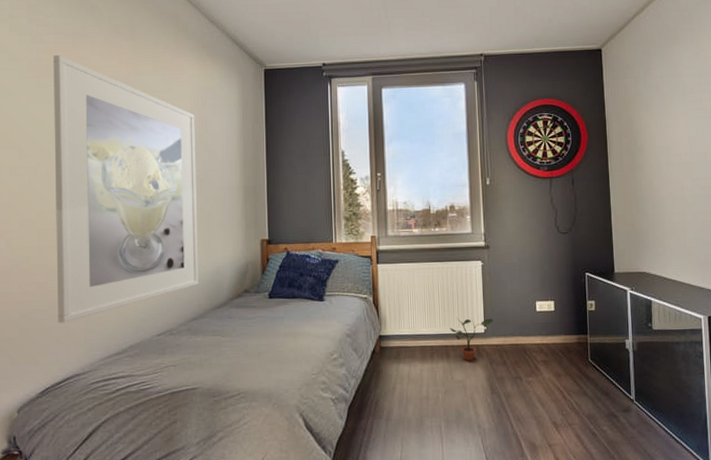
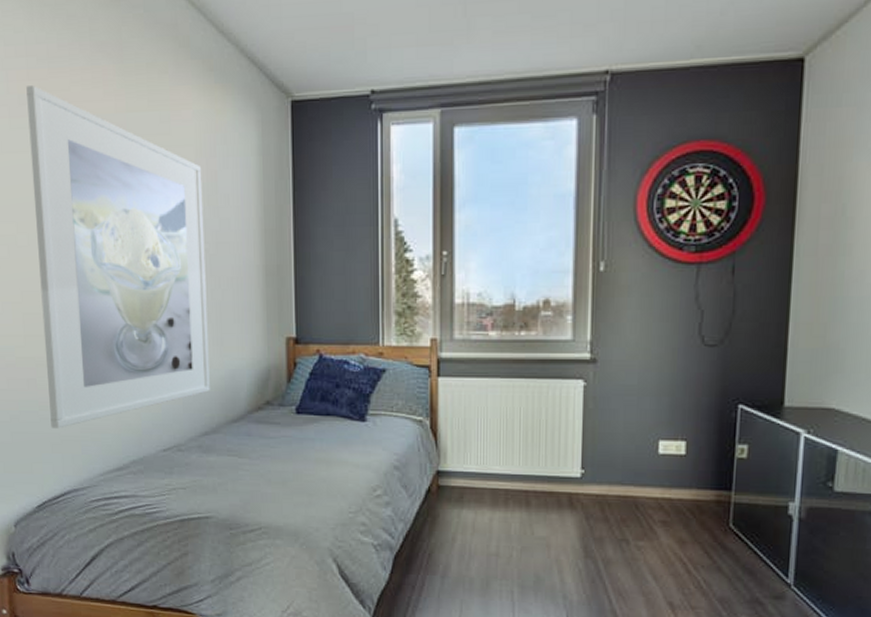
potted plant: present [449,318,494,361] -> none [532,455,595,513]

